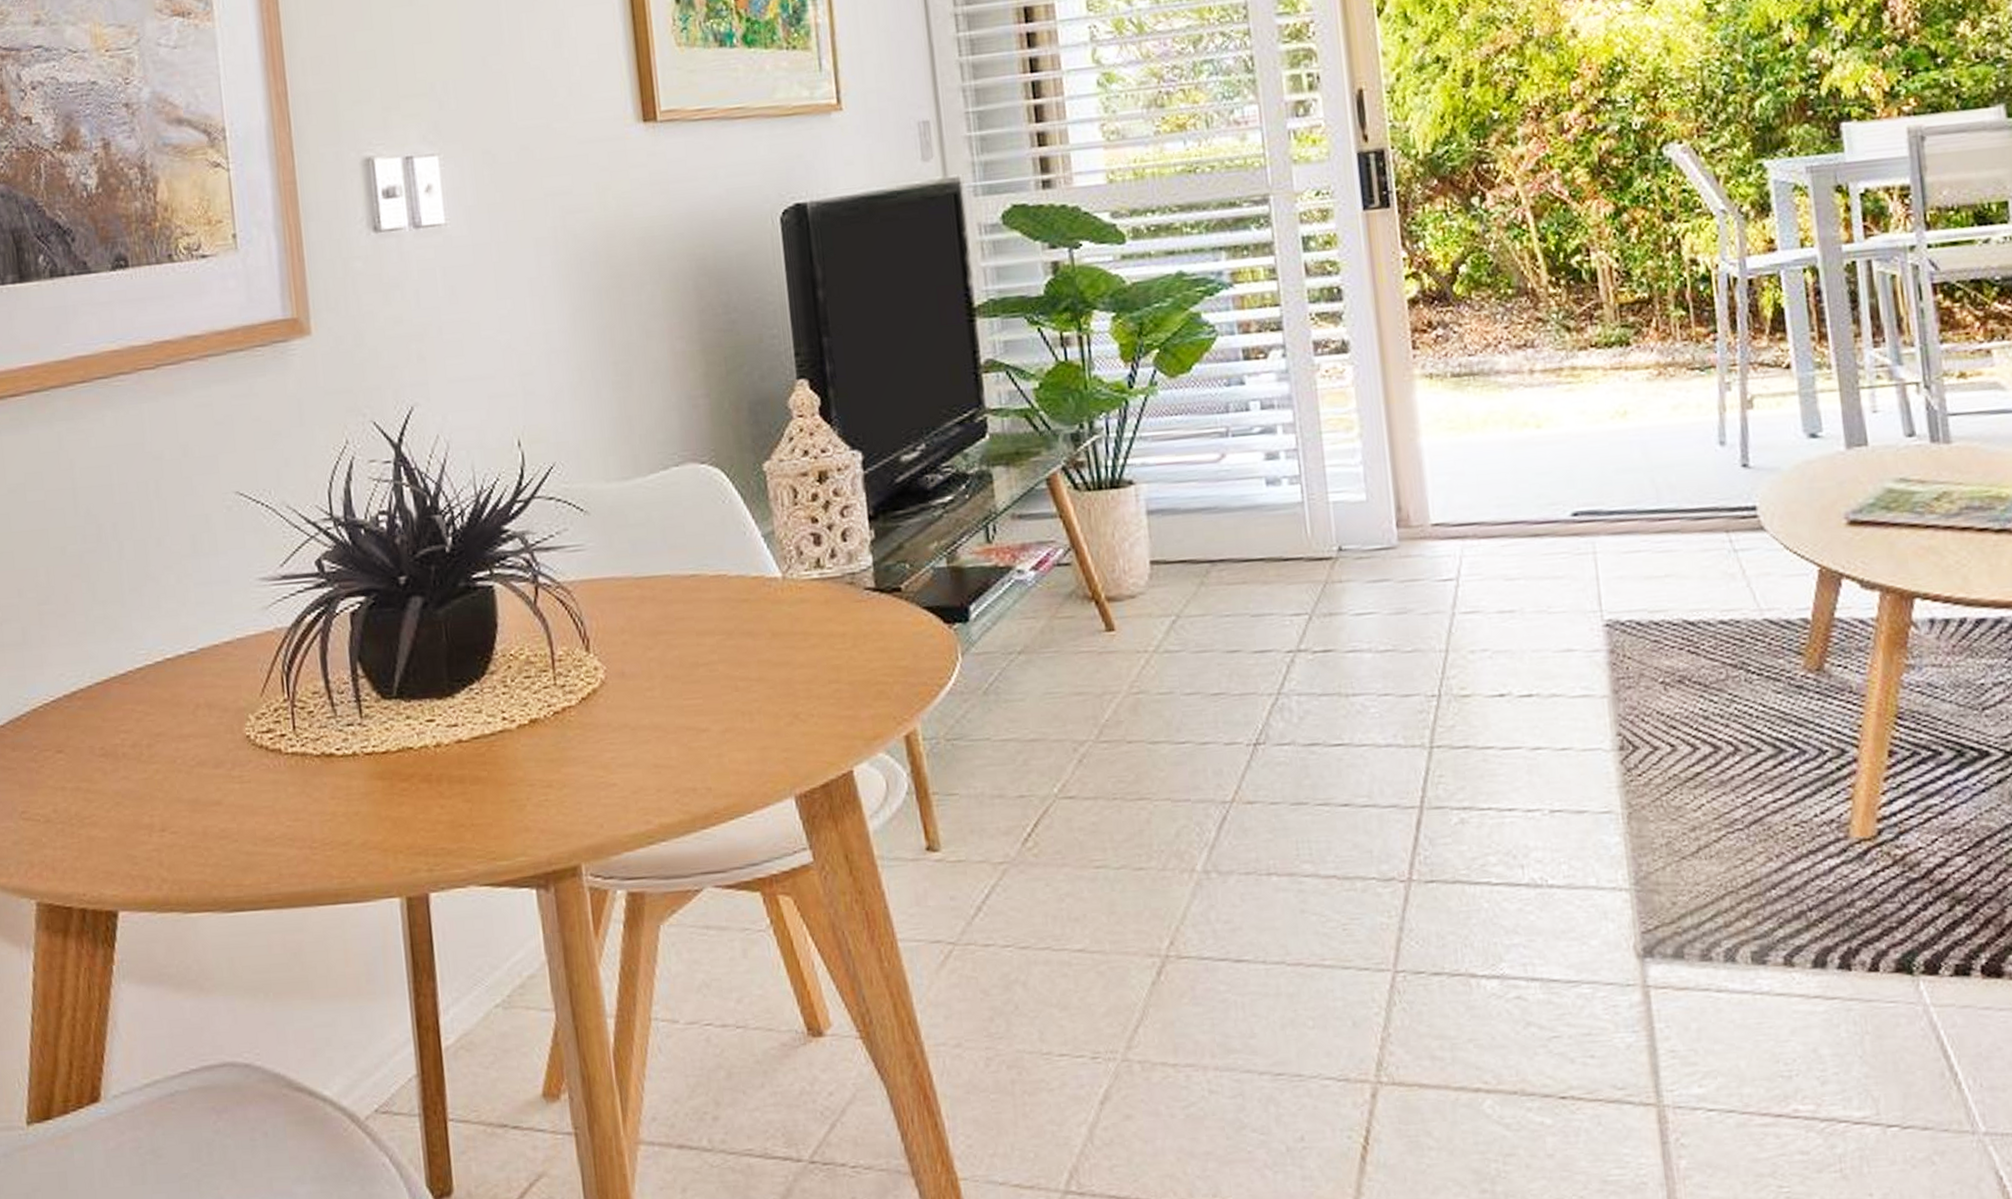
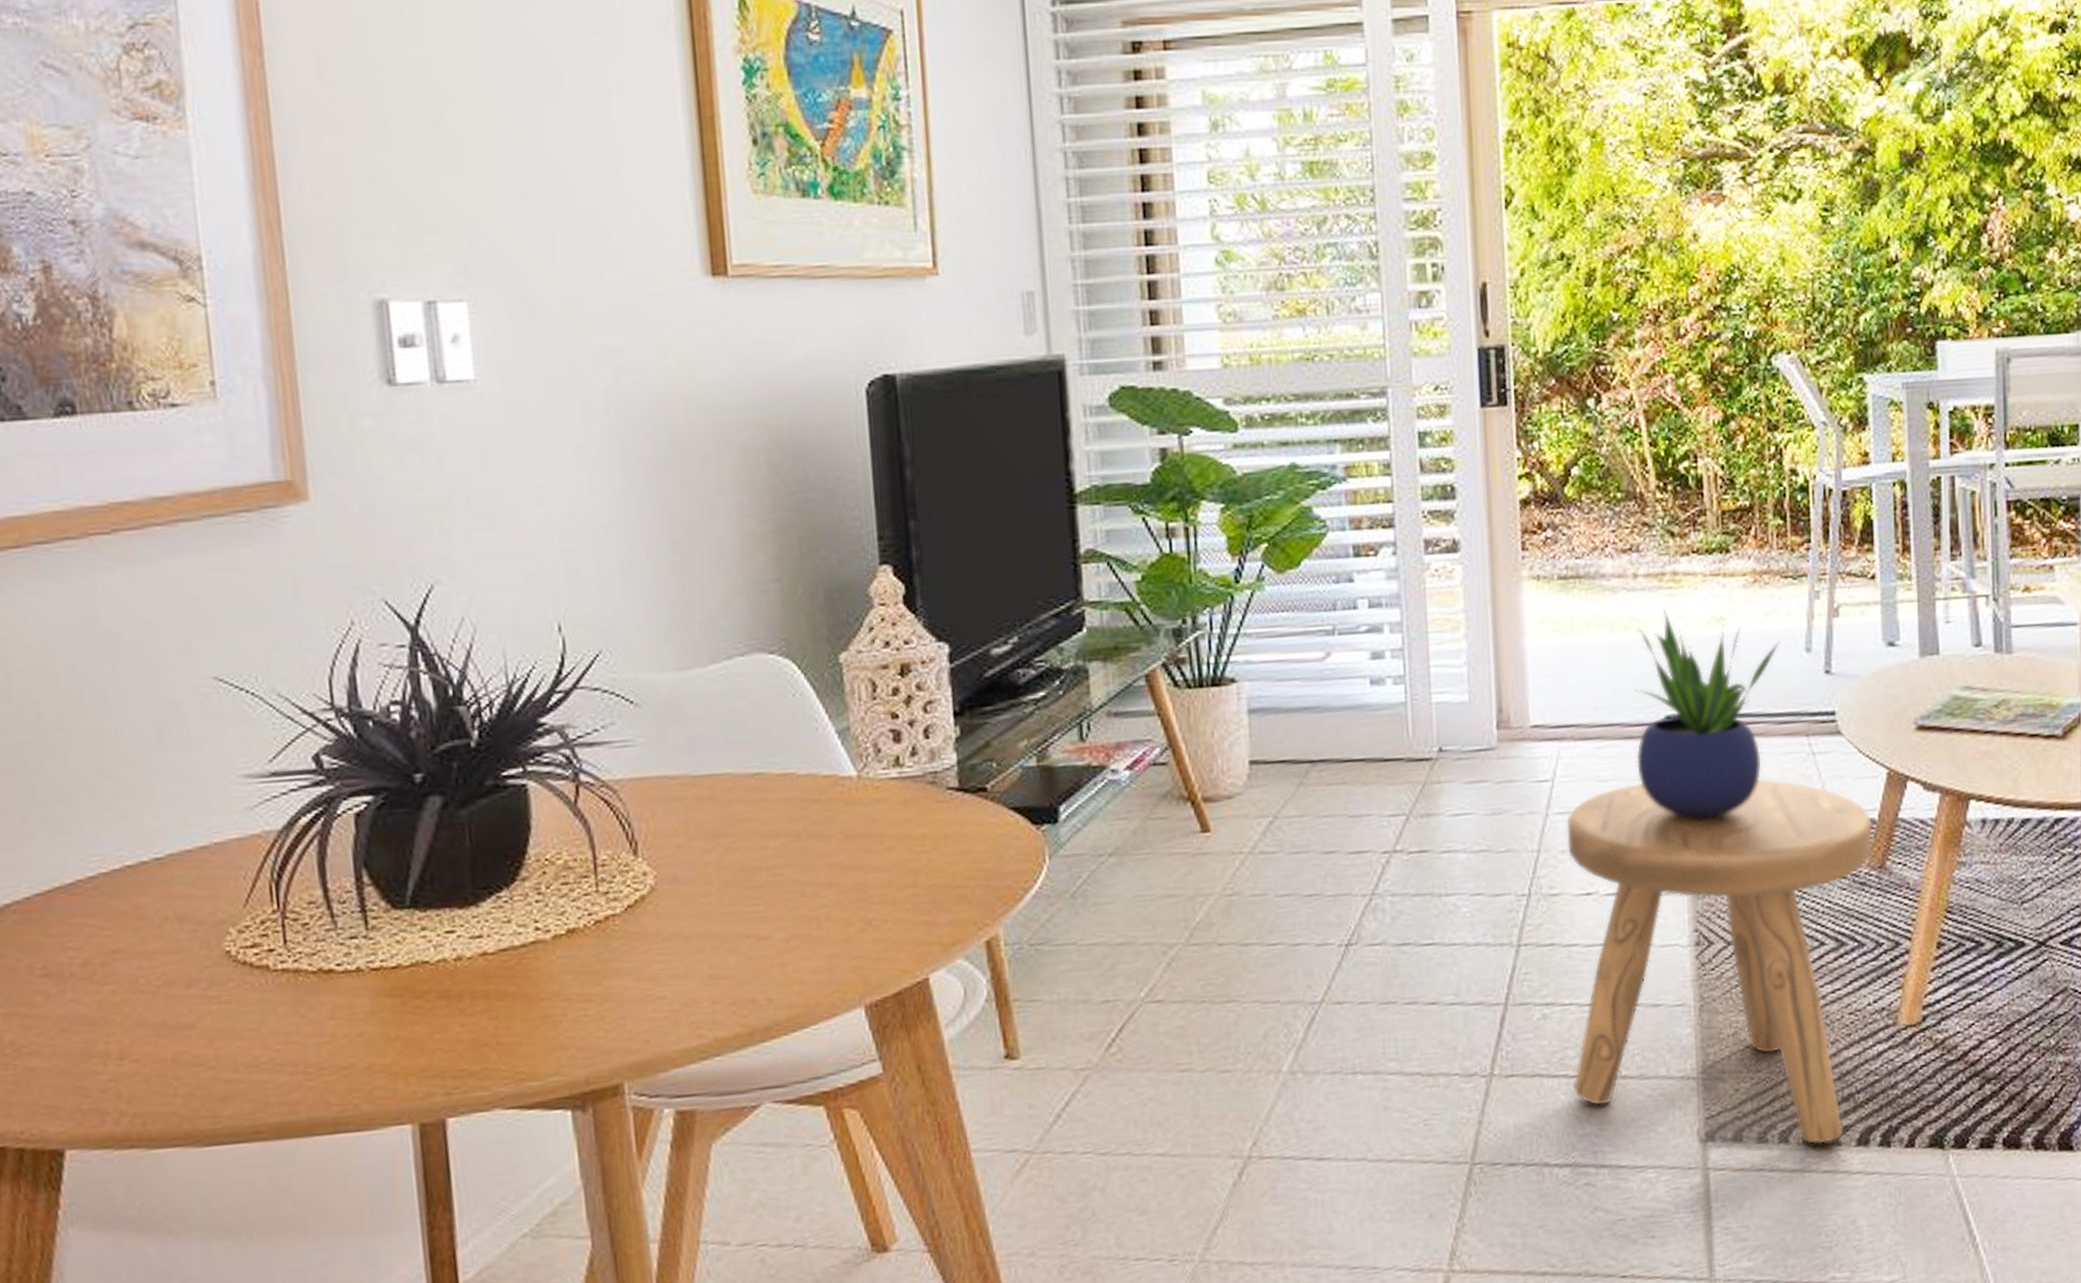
stool: none [1473,576,1809,965] -> present [1565,778,1874,1145]
potted plant: none [1538,404,1692,618] -> present [1635,609,1781,818]

